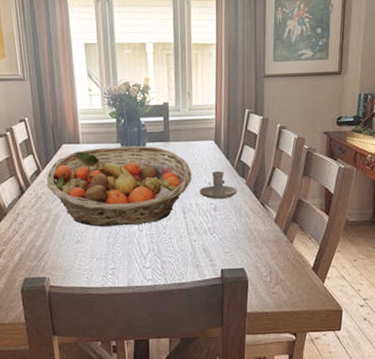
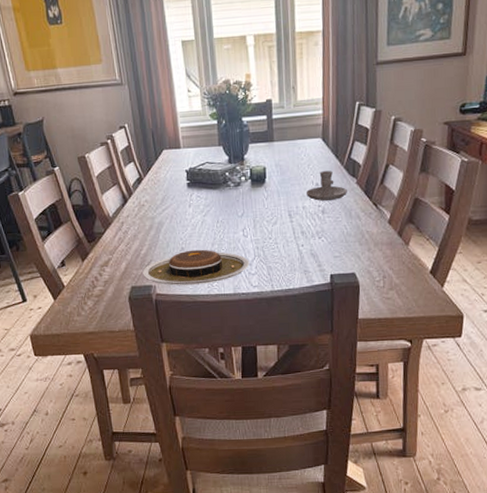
plate: none [37,242,144,278] -> present [142,249,250,286]
fruit basket: present [46,146,192,227] -> none [148,147,299,234]

